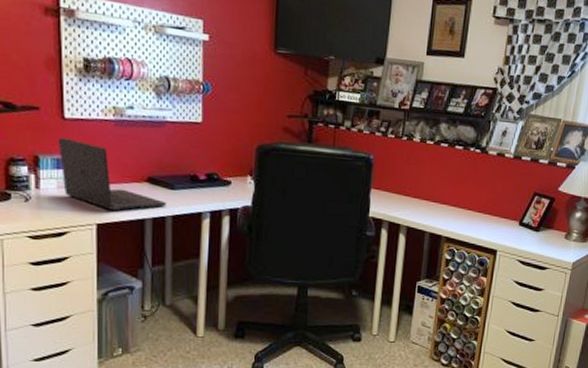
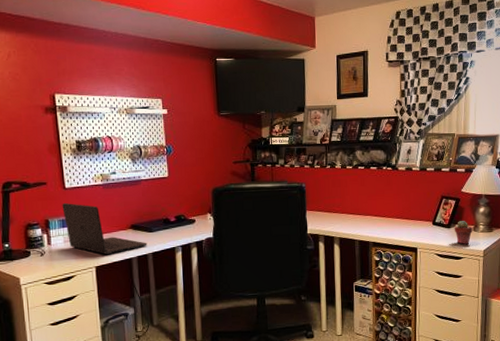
potted succulent: none [543,225,565,253] -> present [454,221,473,245]

